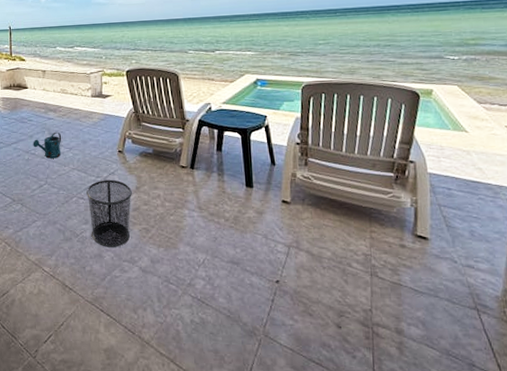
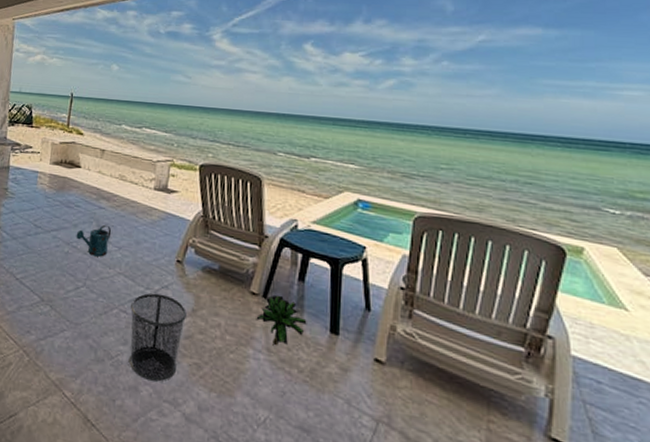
decorative plant: none [187,165,228,204] -> present [256,294,307,346]

